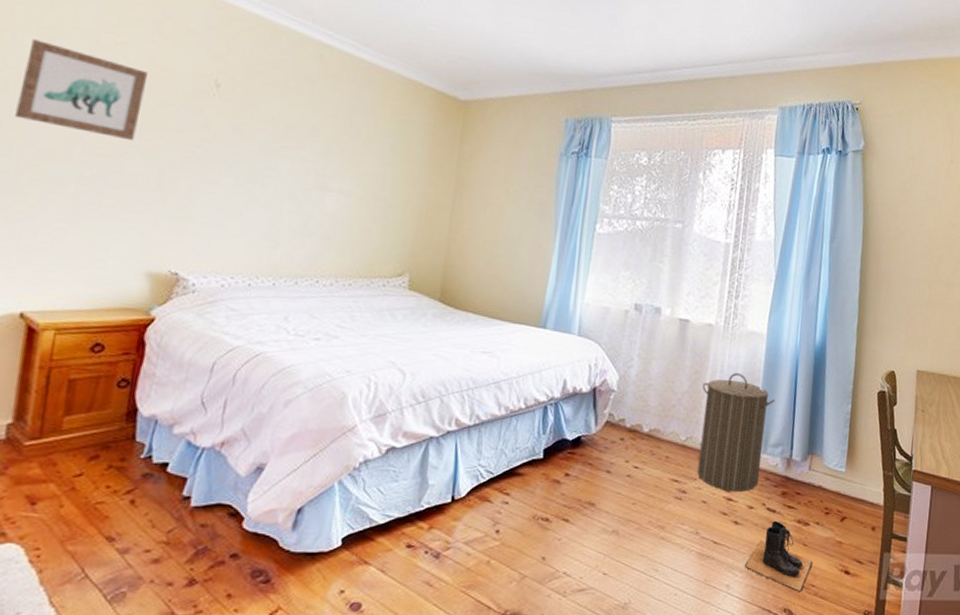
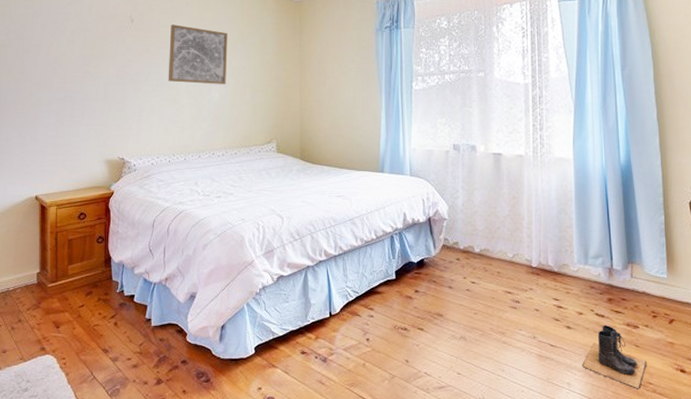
wall art: present [15,39,148,141] -> none [17,10,89,69]
wall art: none [262,101,360,192] -> present [168,24,228,84]
laundry hamper: present [697,373,775,492] -> none [522,195,590,299]

